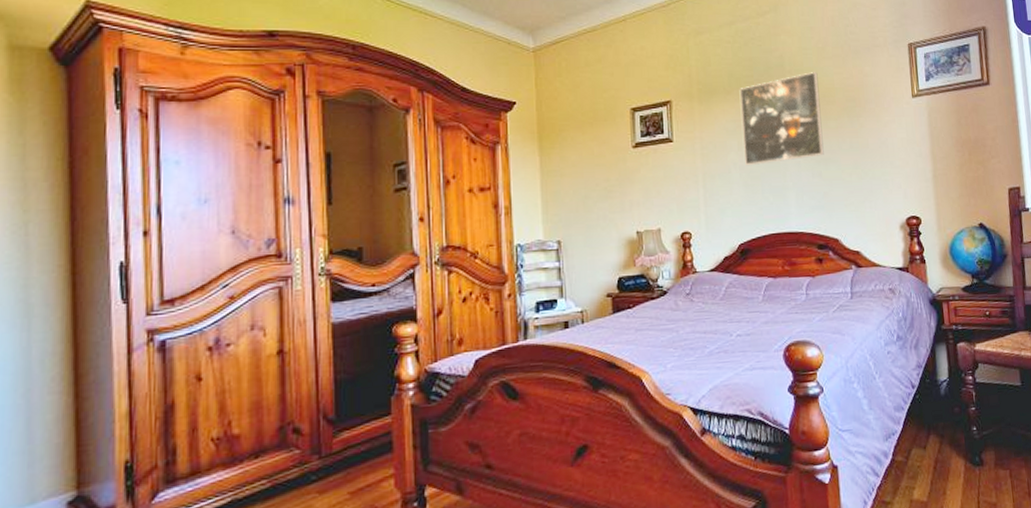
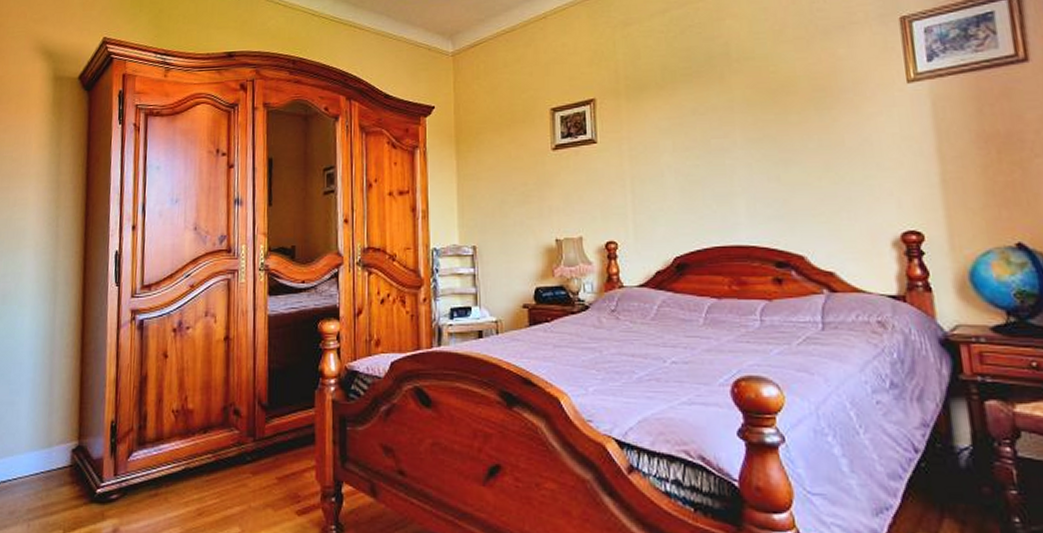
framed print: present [739,72,824,165] -> none [674,59,783,168]

